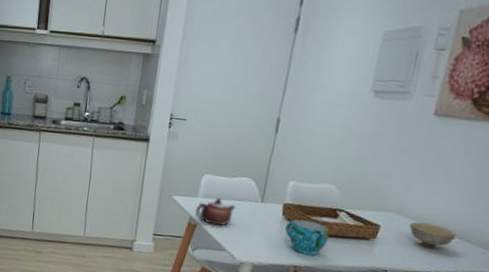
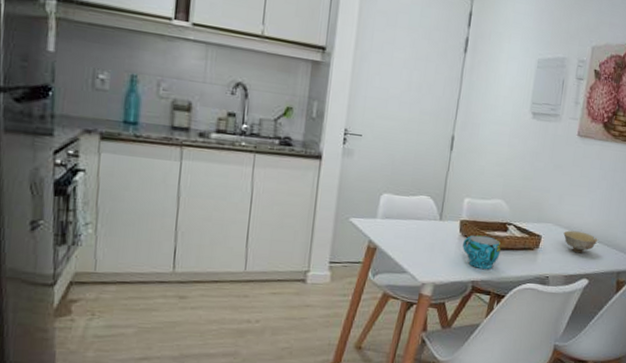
teapot: present [195,197,236,226] -> none [374,217,416,247]

